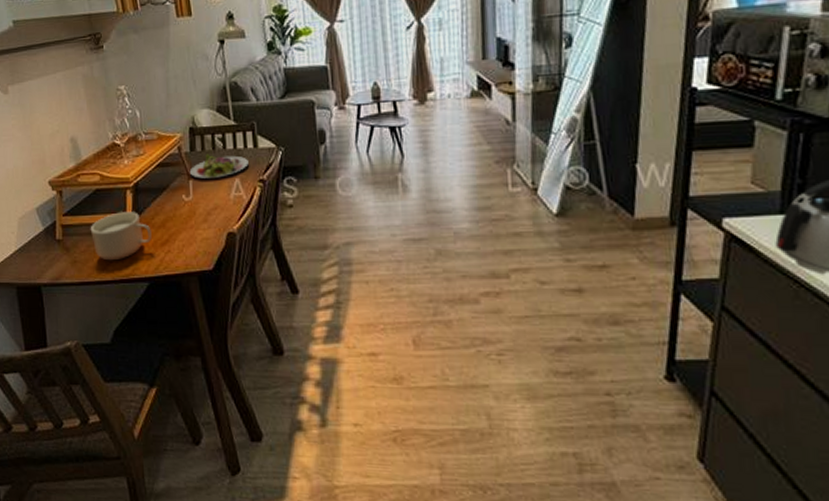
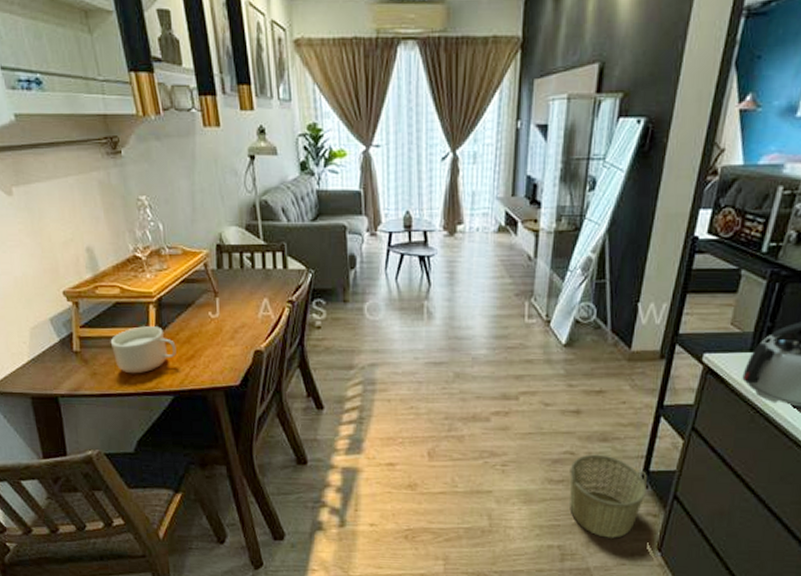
salad plate: present [189,154,249,179] -> none [216,272,278,297]
basket: none [578,340,676,446] -> present [569,454,648,540]

